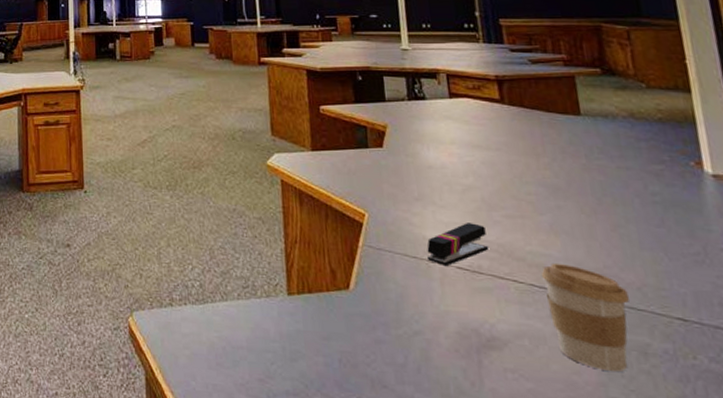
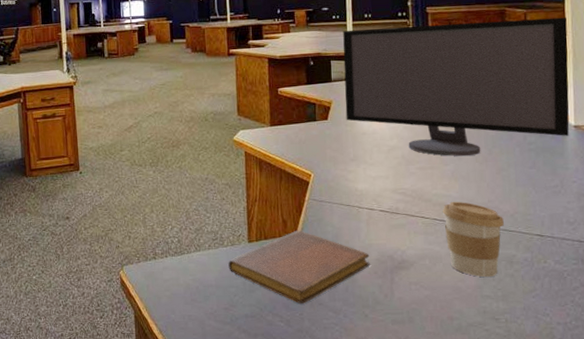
notebook: none [263,284,449,385] -> present [228,230,370,304]
computer monitor: none [396,37,707,204] -> present [343,17,569,156]
stapler: present [426,223,488,265] -> none [357,175,404,210]

